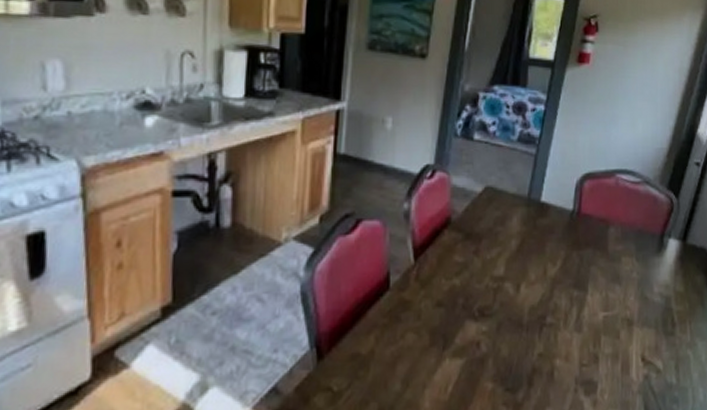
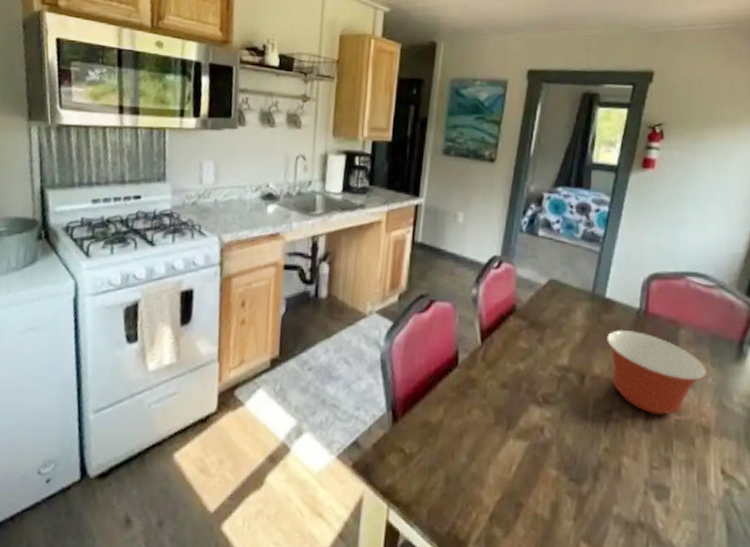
mixing bowl: none [542,233,632,315] -> present [607,330,707,416]

